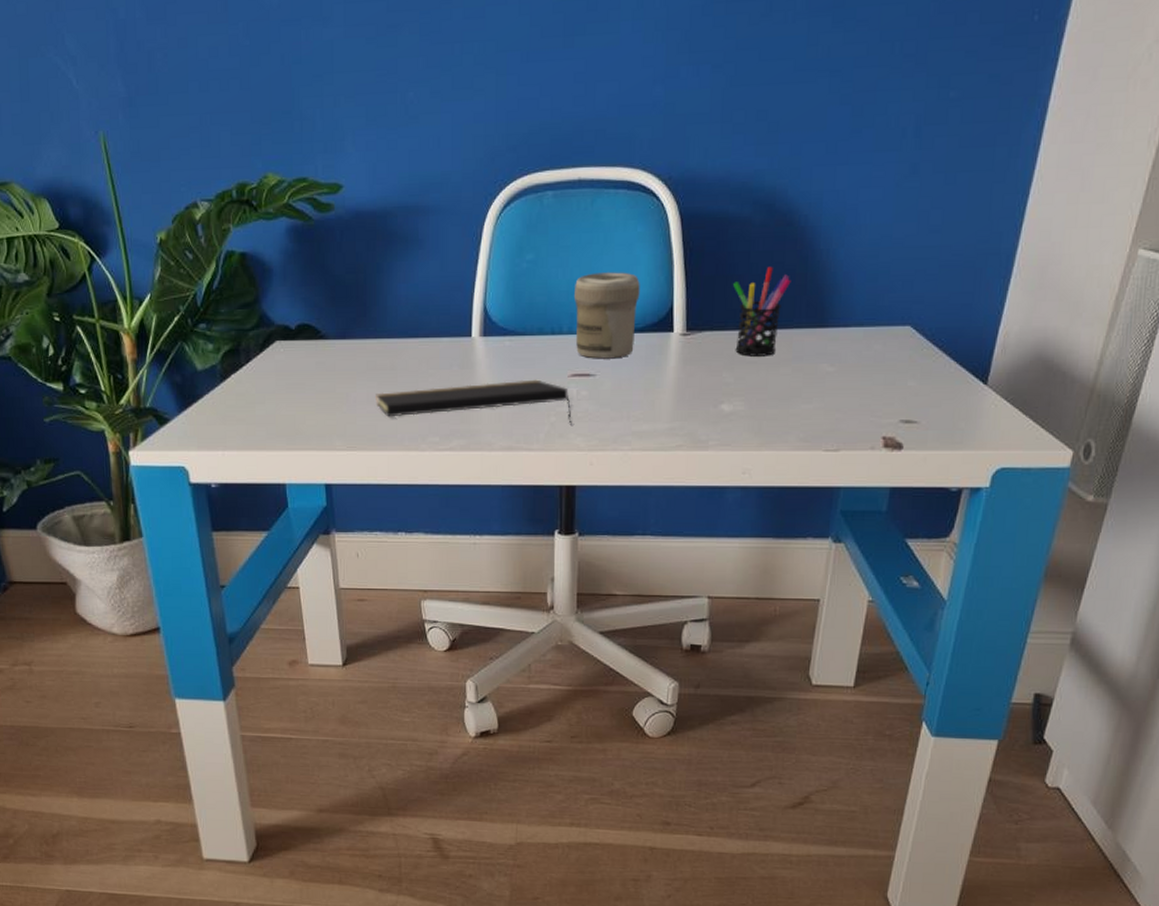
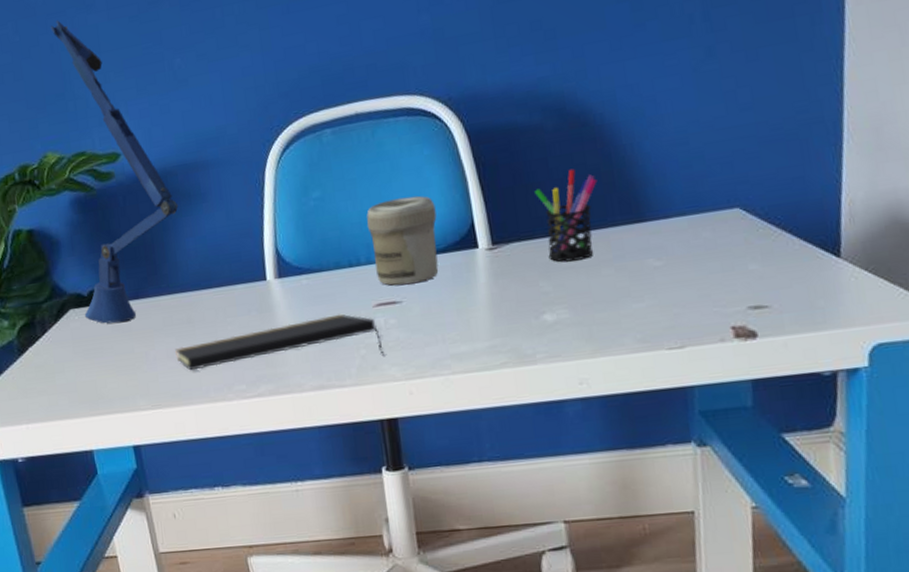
desk lamp: none [283,29,395,361] -> present [50,20,179,324]

